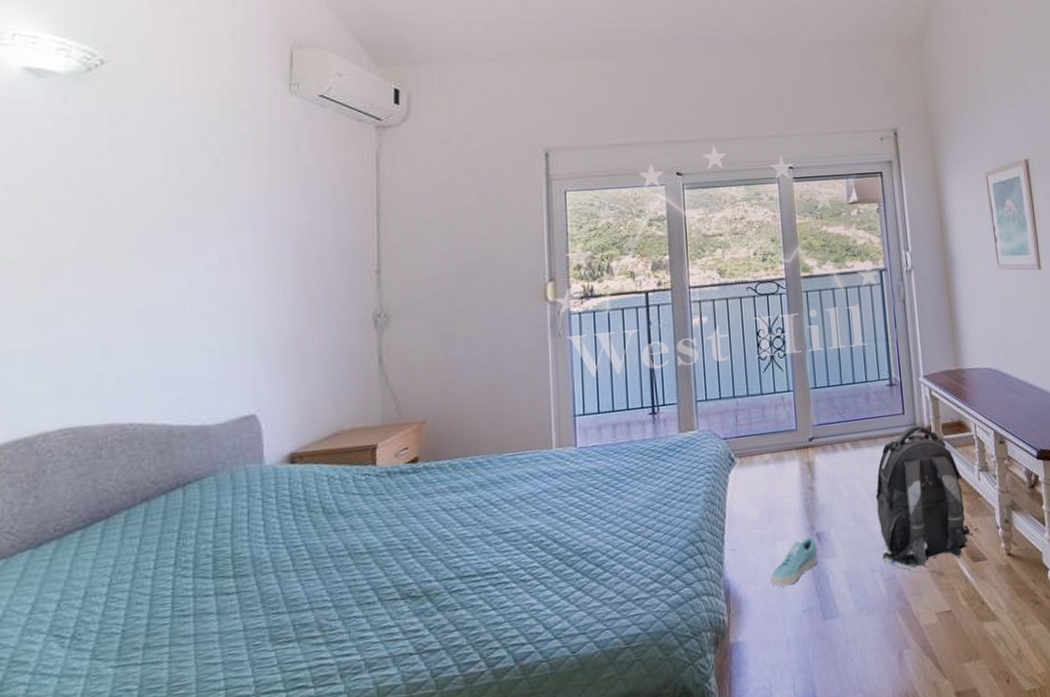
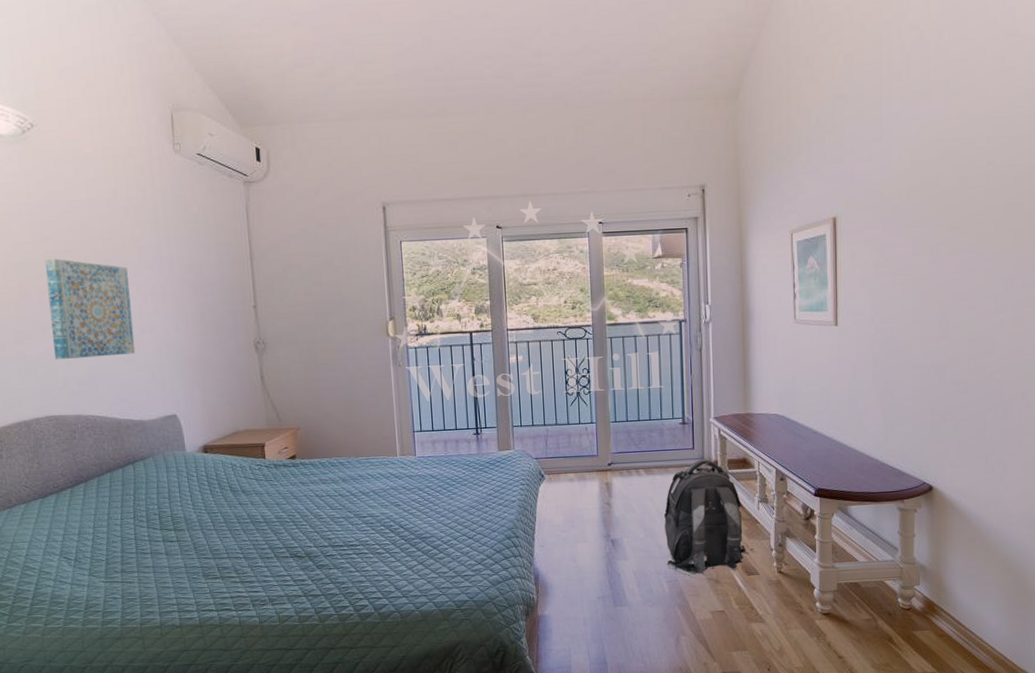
wall art: none [86,219,209,351] -> present [44,258,136,360]
sneaker: present [770,536,818,587] -> none [571,542,612,578]

